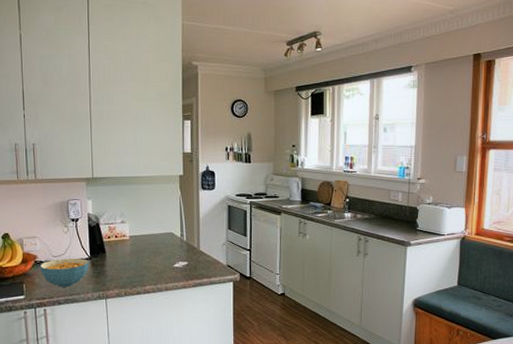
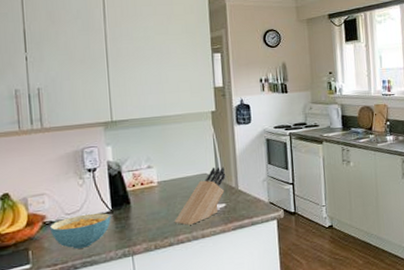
knife block: none [143,227,190,278] -> present [175,167,226,225]

